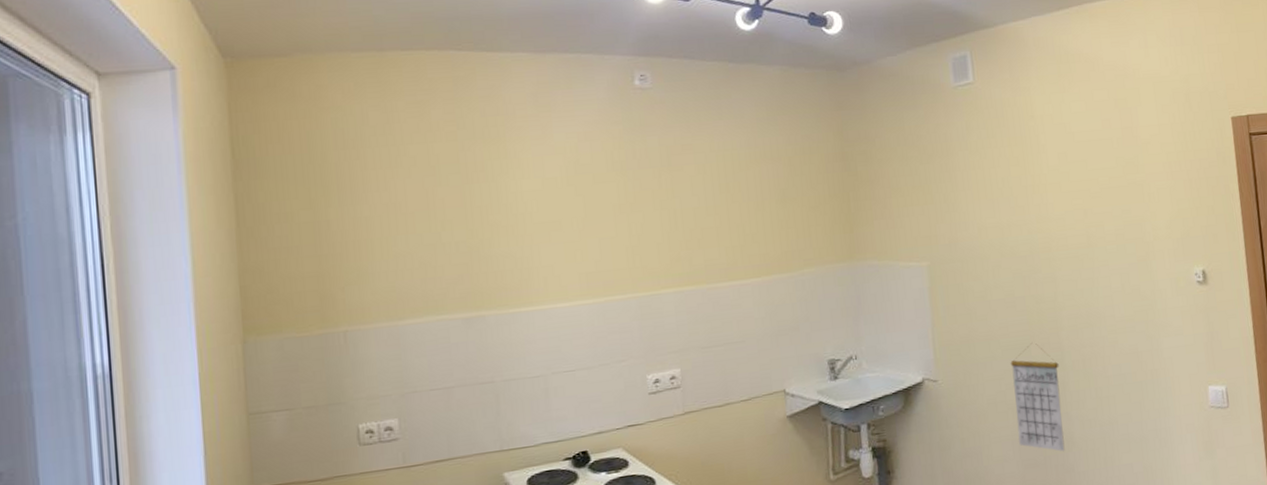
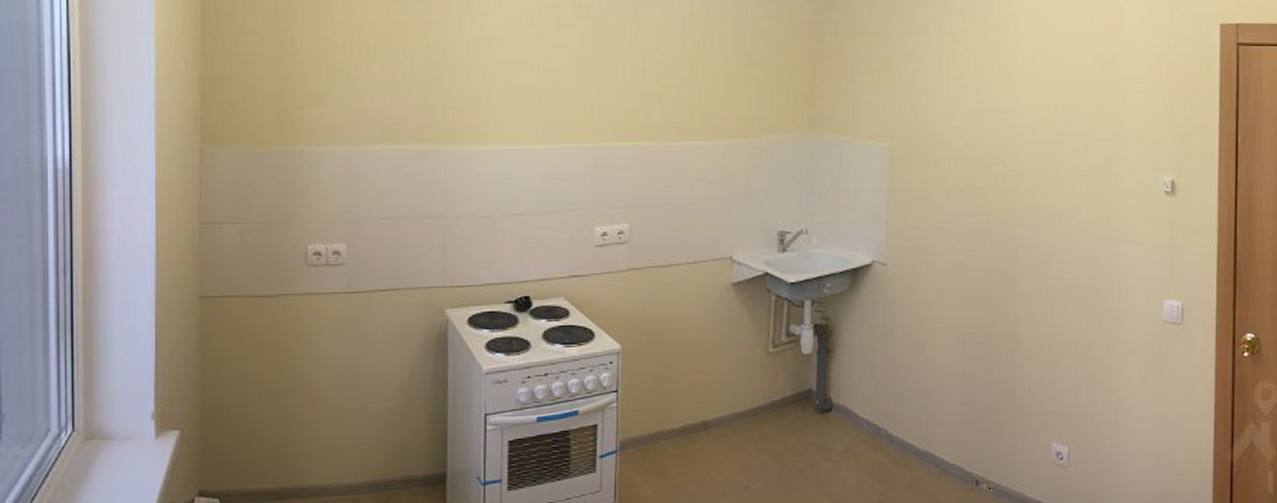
calendar: present [1010,343,1065,452] -> none [963,236,1013,351]

